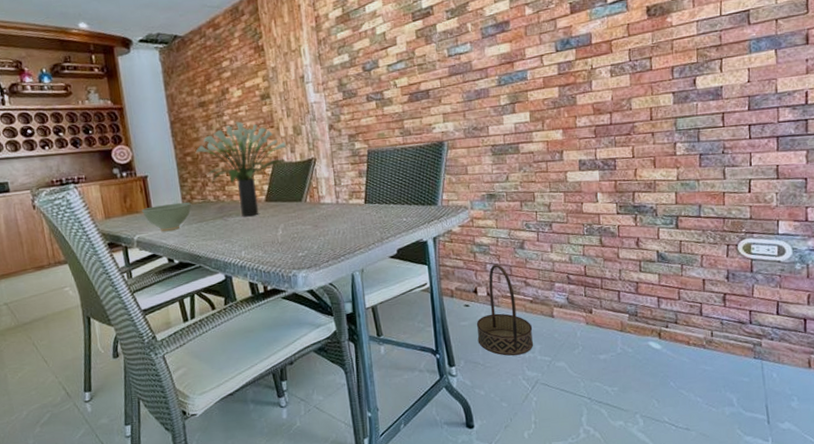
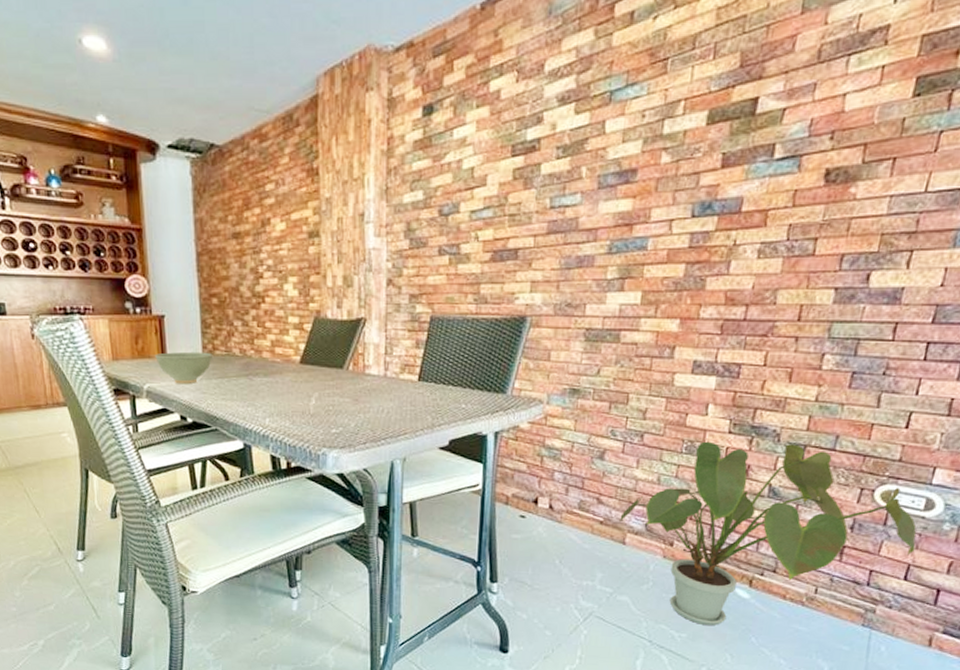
flower arrangement: present [195,121,287,217] -> none [223,261,333,379]
basket: present [476,264,533,356] -> none [528,473,597,581]
house plant: none [545,216,779,378] -> present [619,441,917,626]

